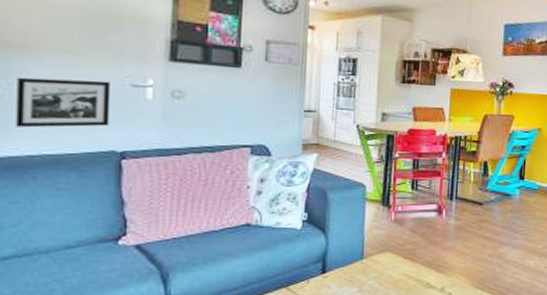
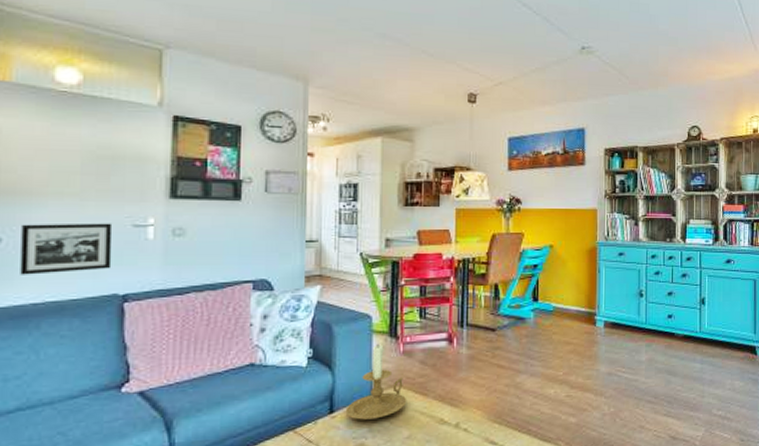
candle holder: none [337,212,397,281] -> present [345,344,407,420]

